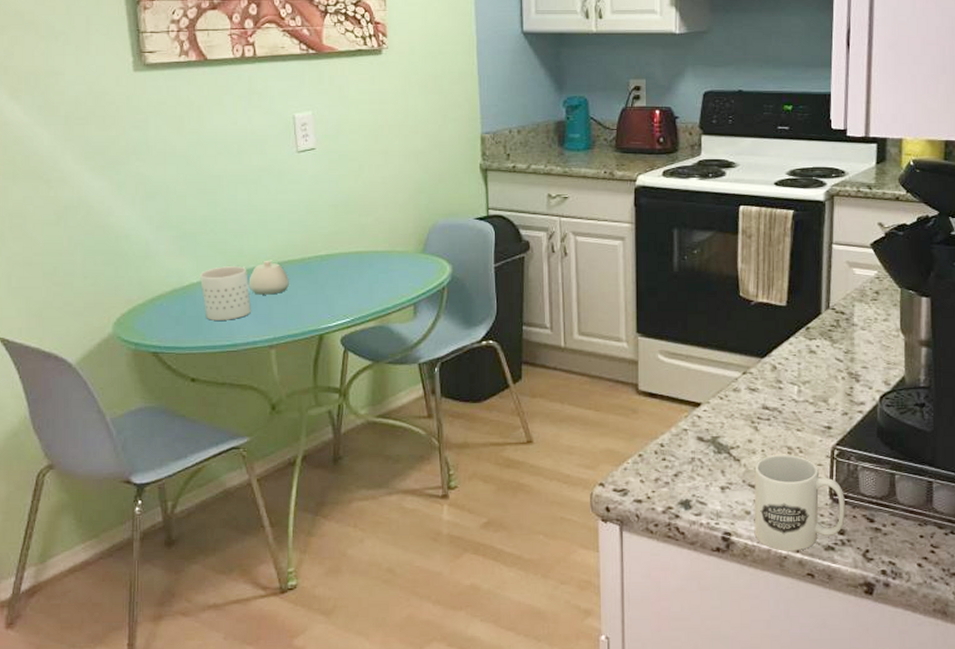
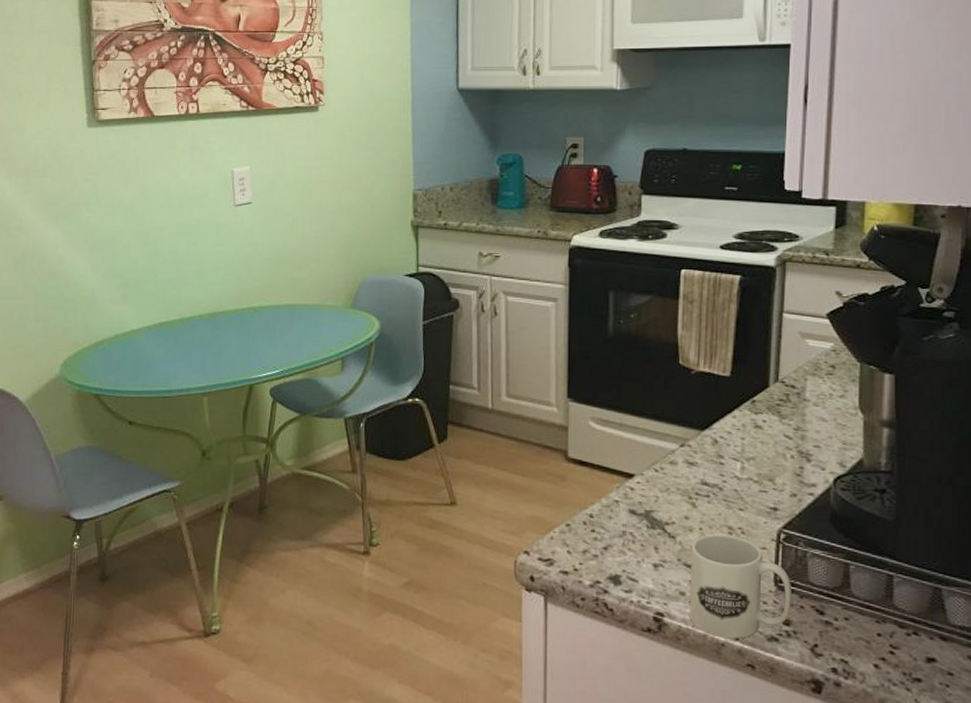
mug: present [200,266,251,320] -> none [140,314,186,367]
sugar bowl: present [248,260,290,295] -> none [184,309,224,344]

